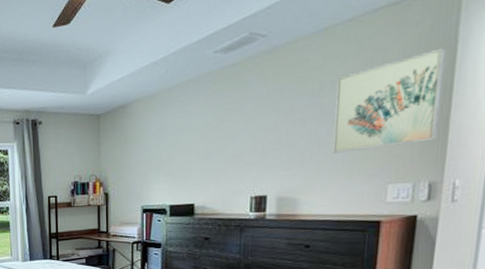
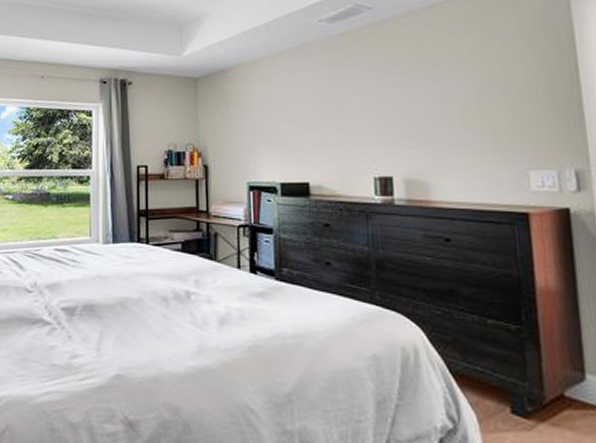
wall art: present [333,47,447,154] -> none [454,30,573,133]

